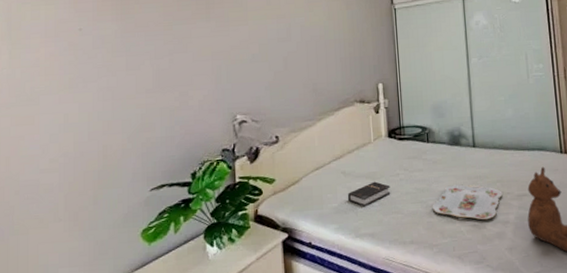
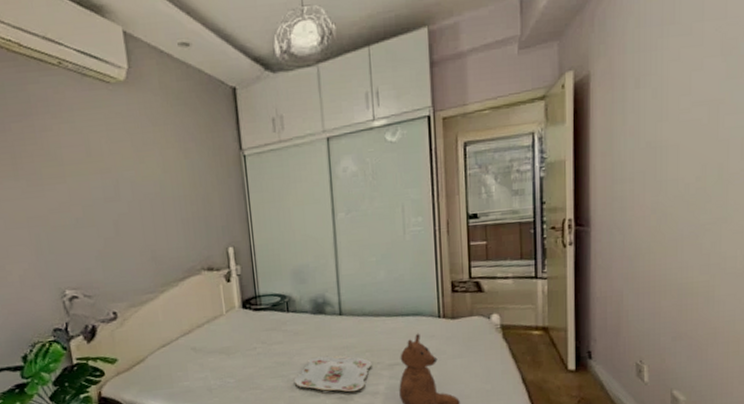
hardback book: present [347,181,391,207] -> none [199,356,248,384]

